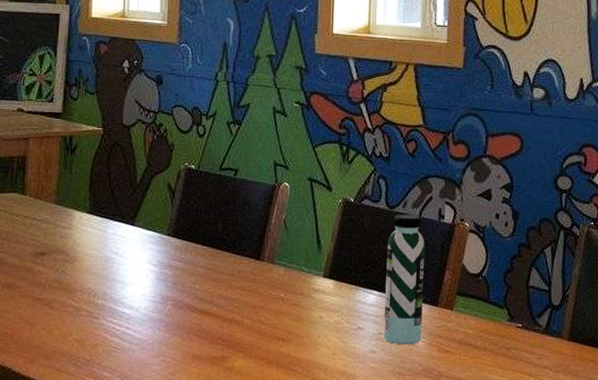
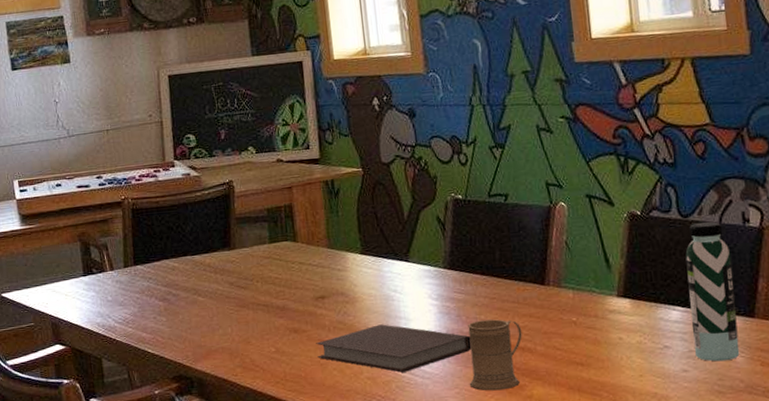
notebook: none [27,286,183,336] -> present [316,324,472,372]
mug: none [175,290,232,361] -> present [468,319,522,391]

